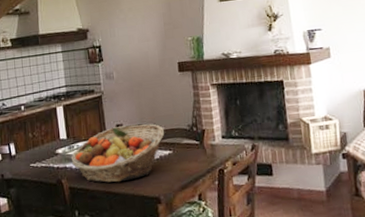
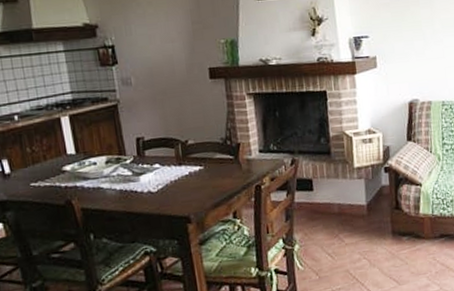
fruit basket: present [70,124,165,183] -> none [81,137,195,202]

